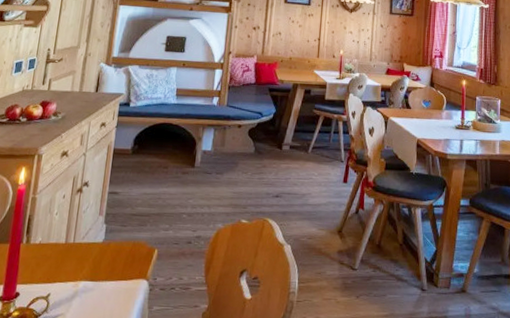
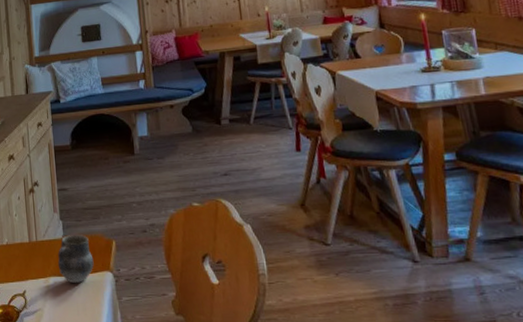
cup: none [91,239,132,290] -> present [57,235,94,284]

